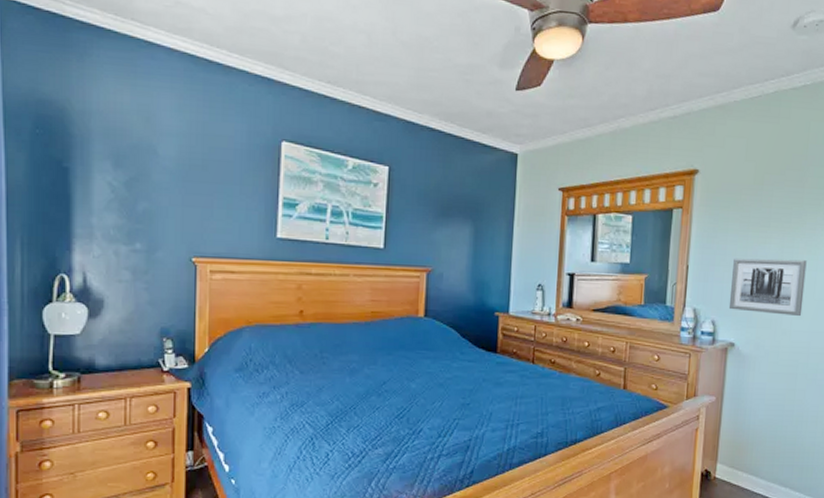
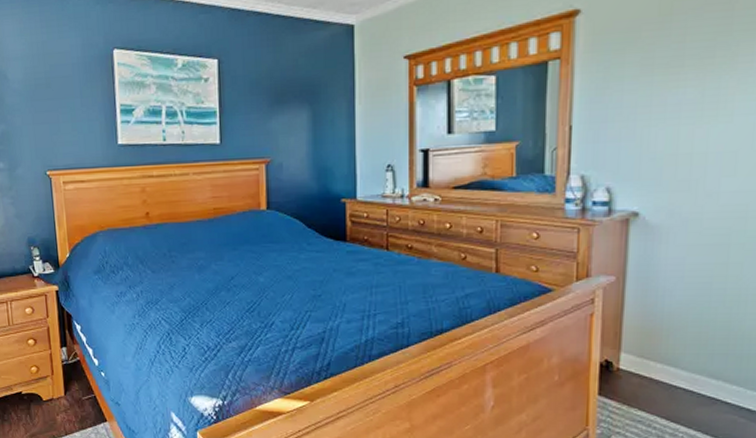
wall art: present [728,258,807,317] -> none [628,102,741,174]

